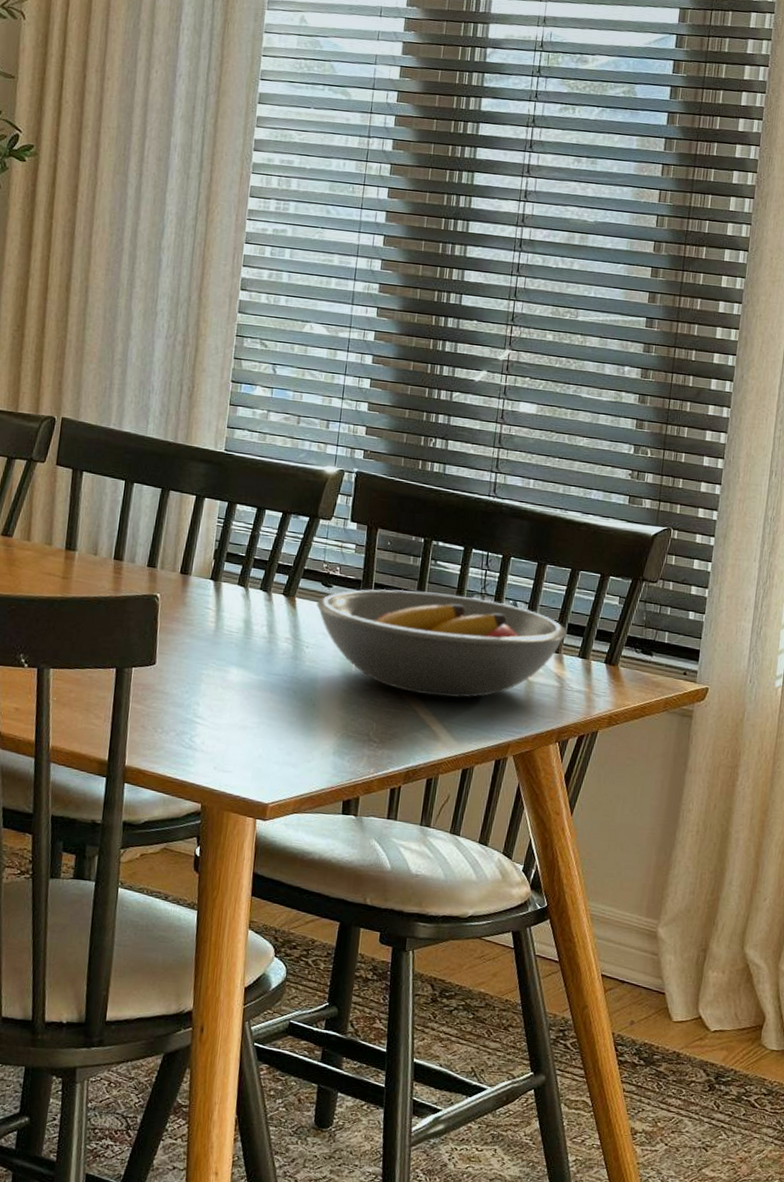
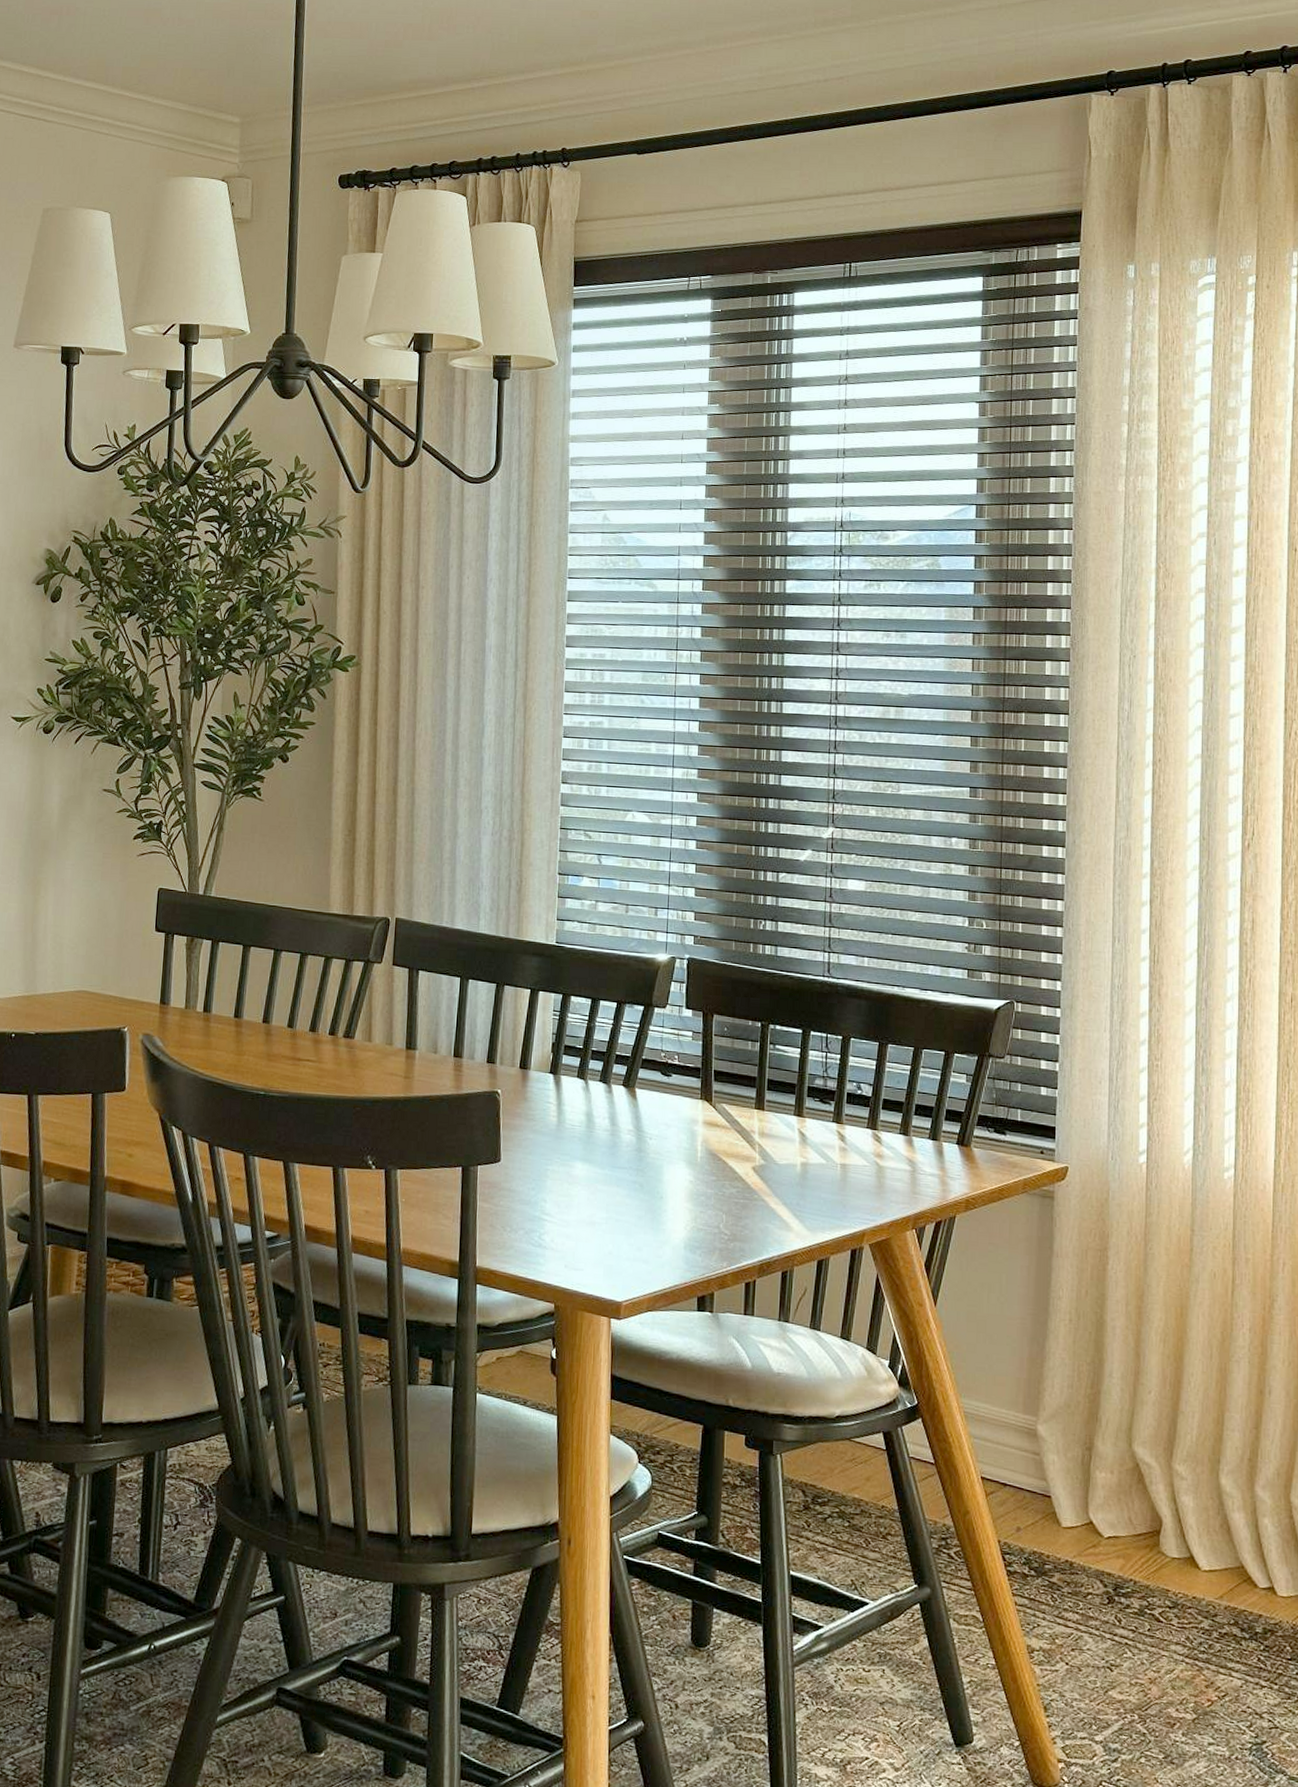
fruit bowl: present [316,589,567,698] -> none [657,1076,915,1186]

